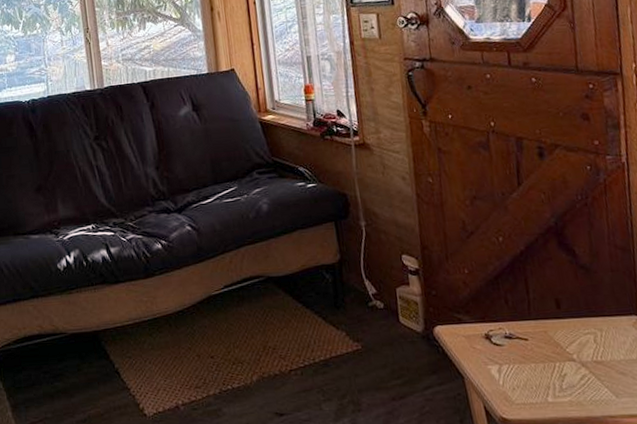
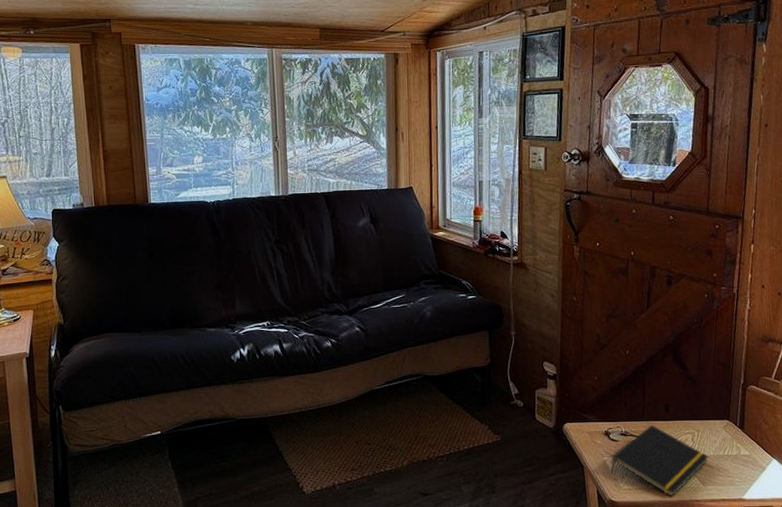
notepad: none [497,325,619,413] -> present [611,425,709,497]

